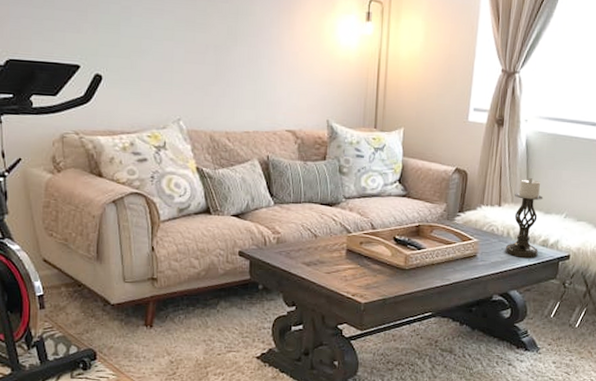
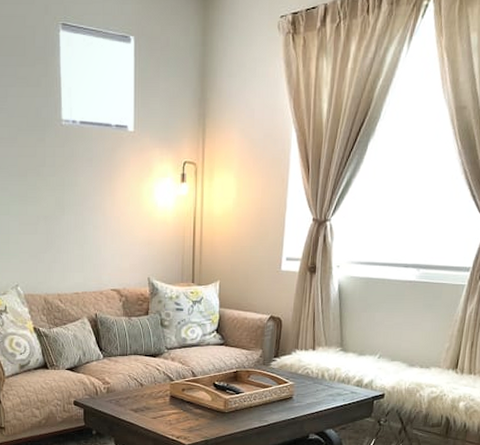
candle holder: present [505,178,544,258] -> none [320,322,357,398]

